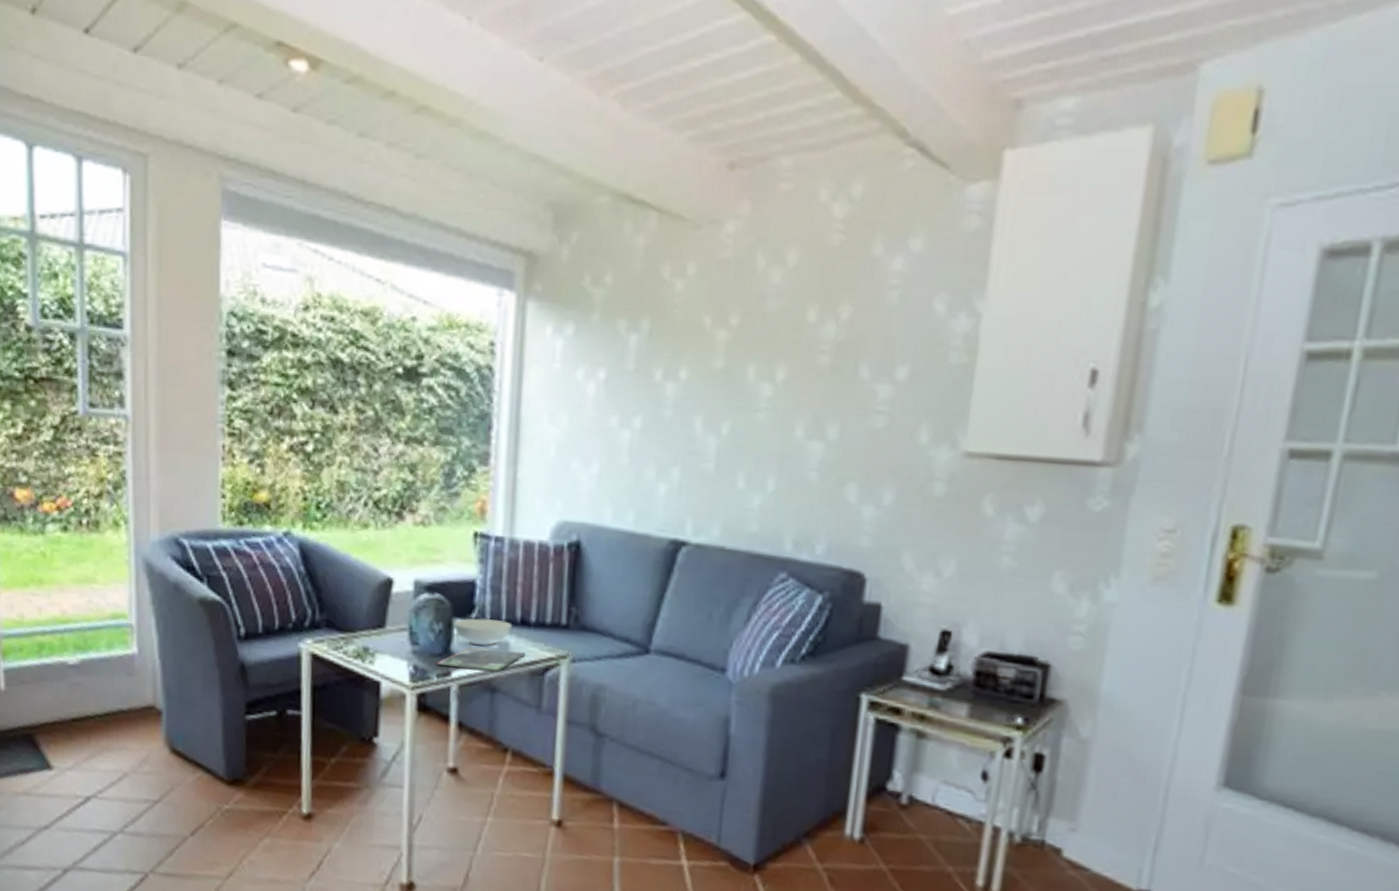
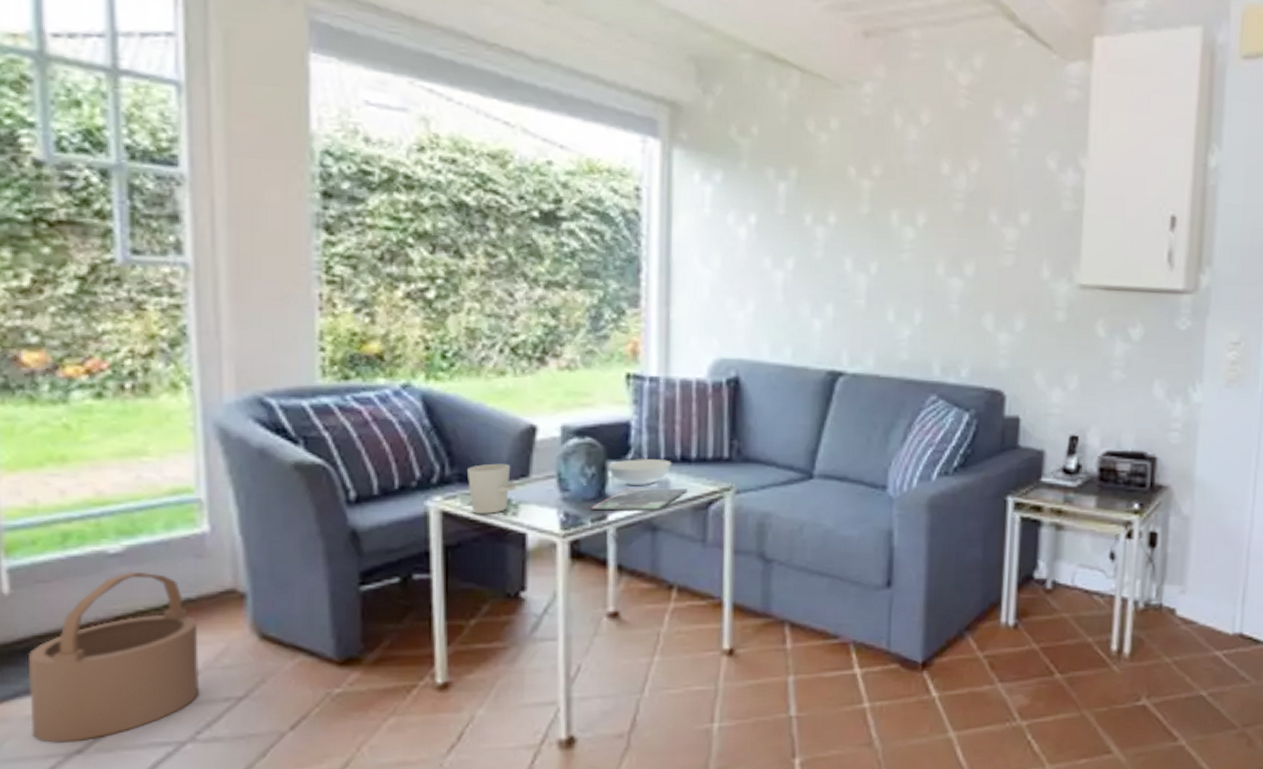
wooden bucket: none [15,681,128,819] -> present [27,571,199,743]
cup: none [333,612,374,660] -> present [468,463,517,514]

